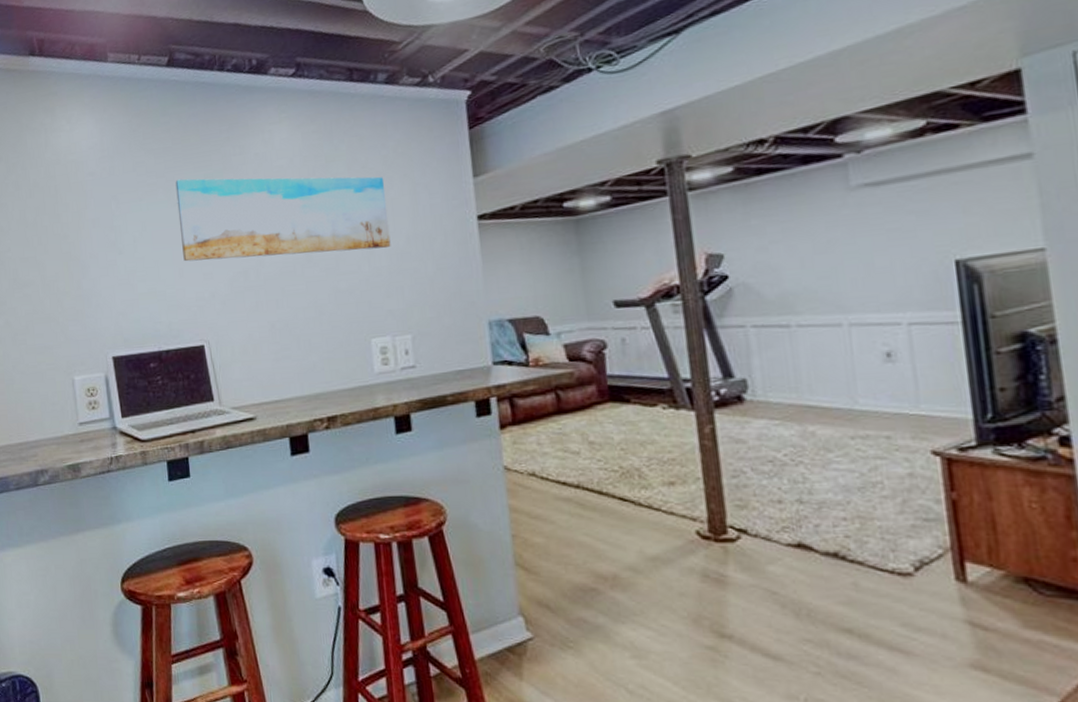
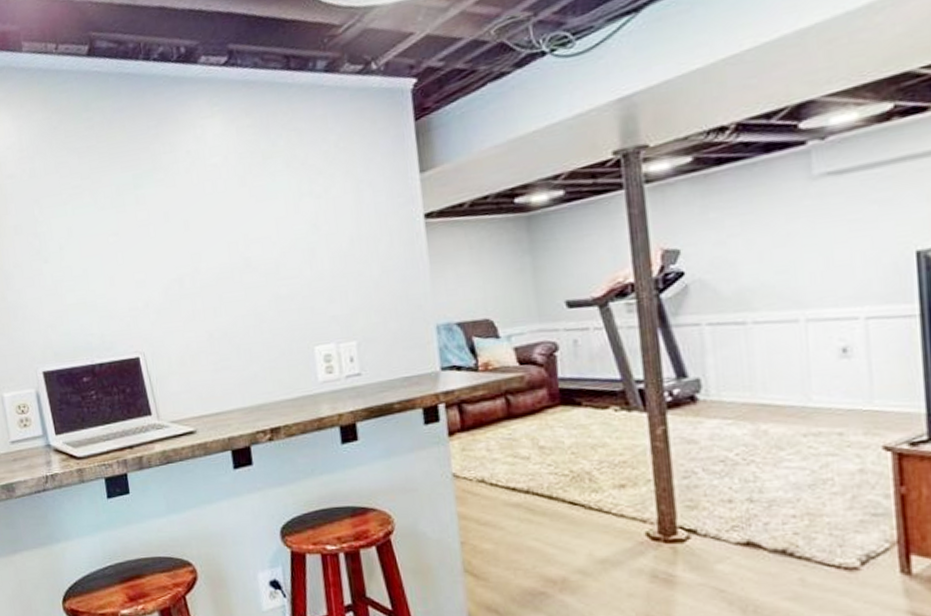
wall art: present [175,176,391,262] -> none [102,174,334,270]

